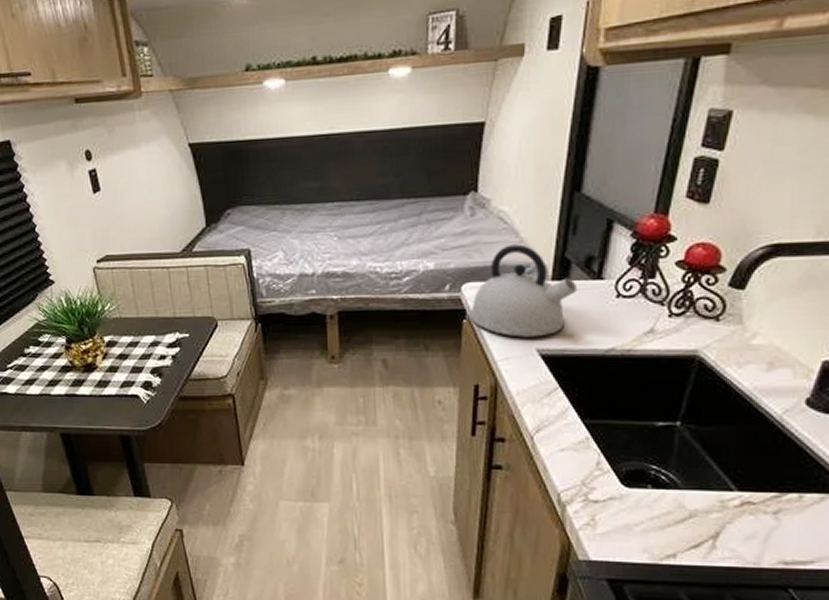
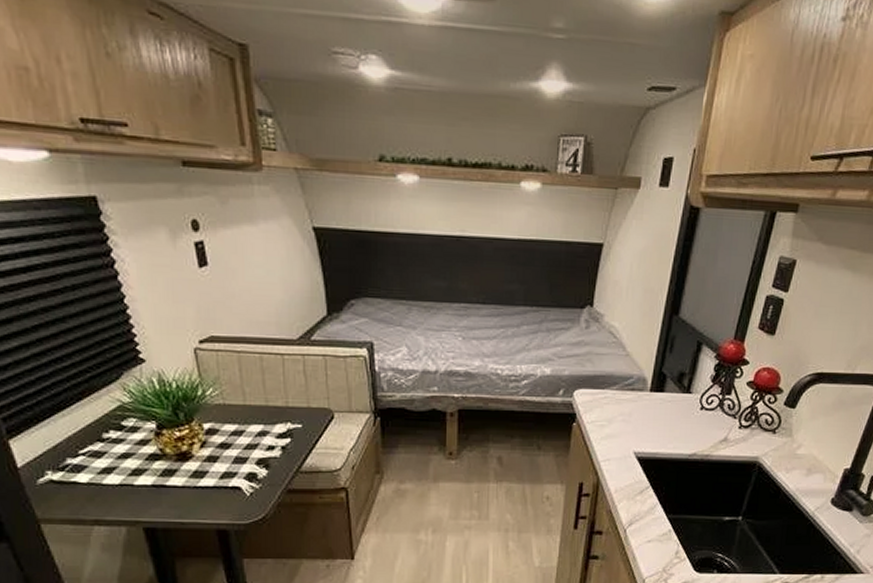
kettle: present [469,244,578,338] -> none [579,357,671,441]

